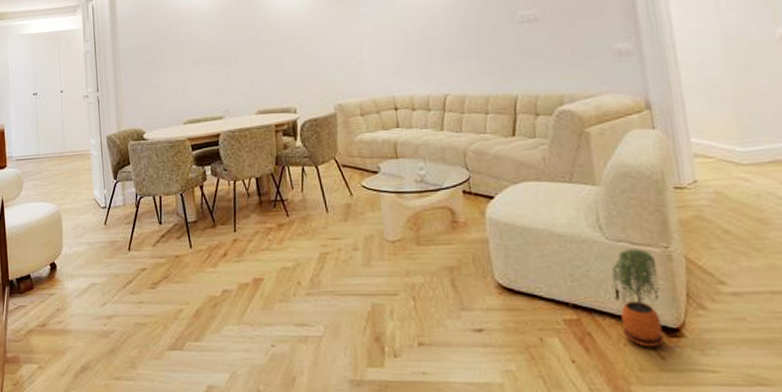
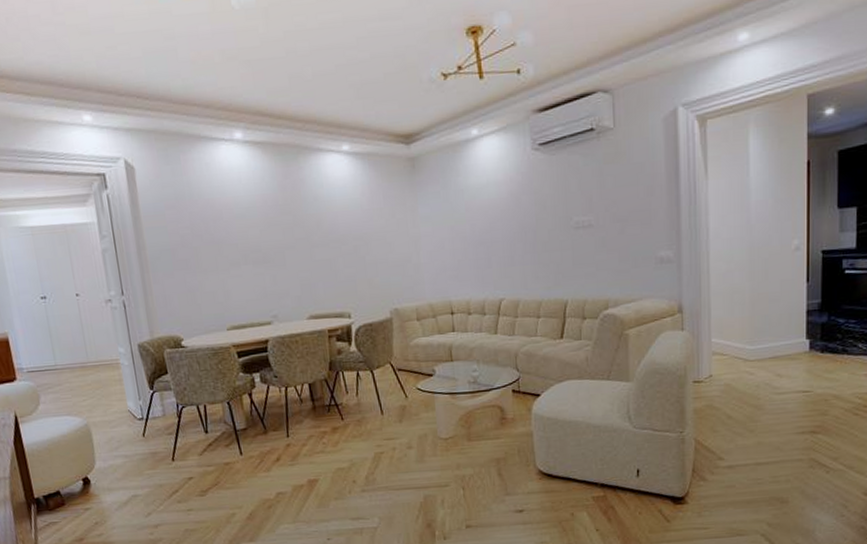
potted plant: present [611,249,664,347] -> none [634,435,673,514]

